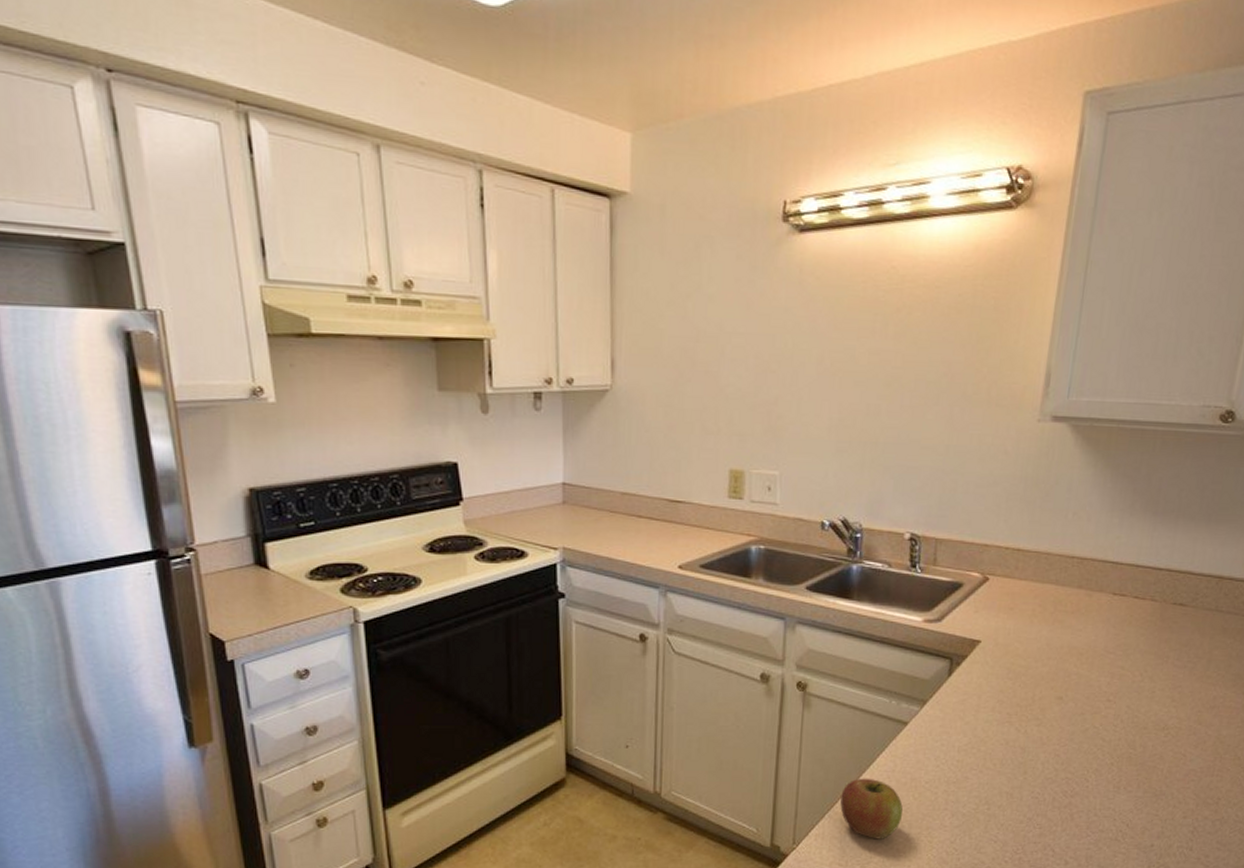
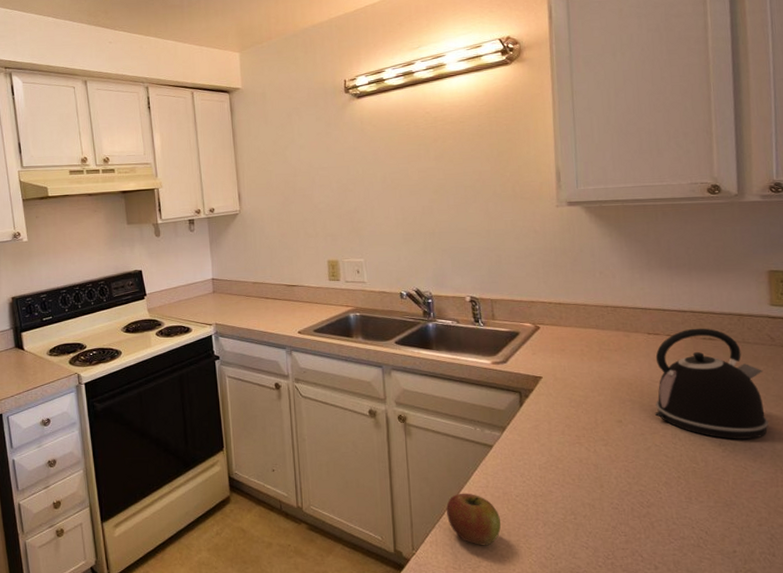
kettle: none [1100,590,1228,723] -> present [654,328,769,439]

